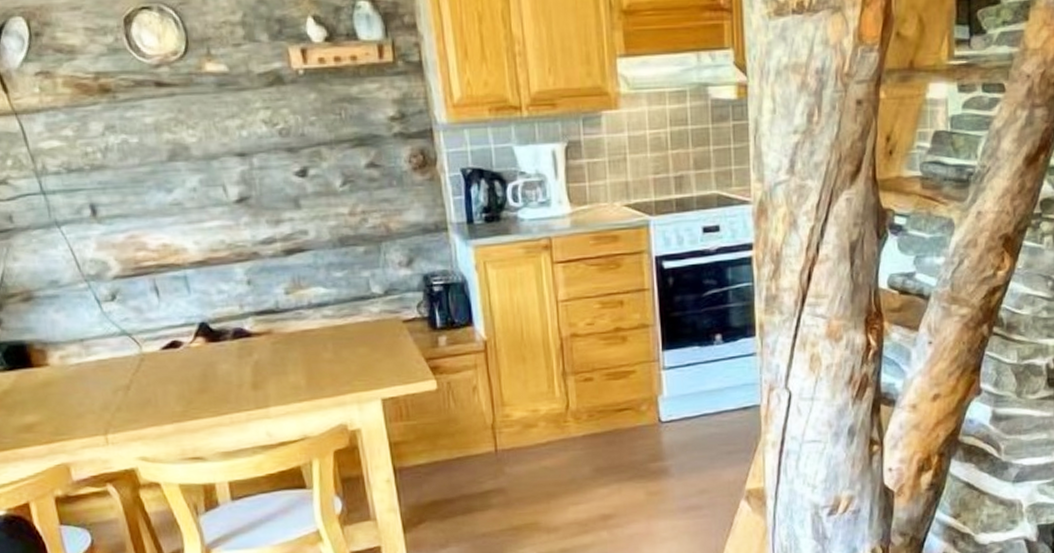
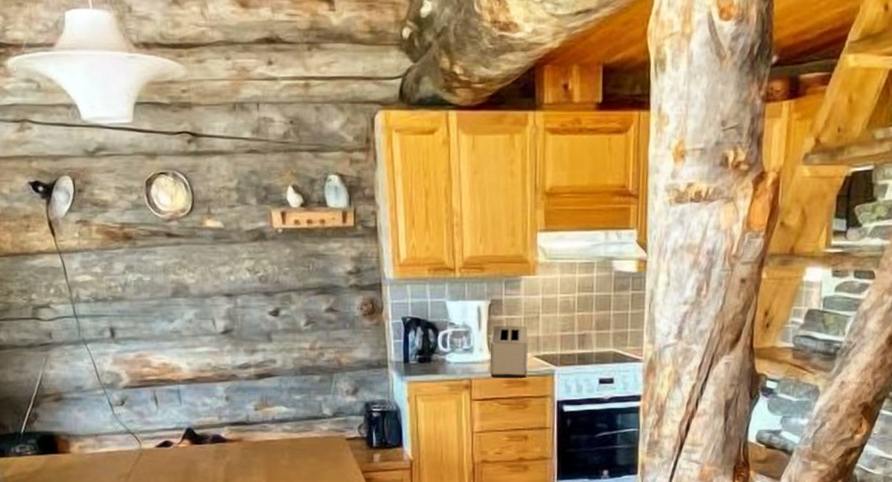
toaster: none [570,170,617,234] -> present [490,325,528,378]

